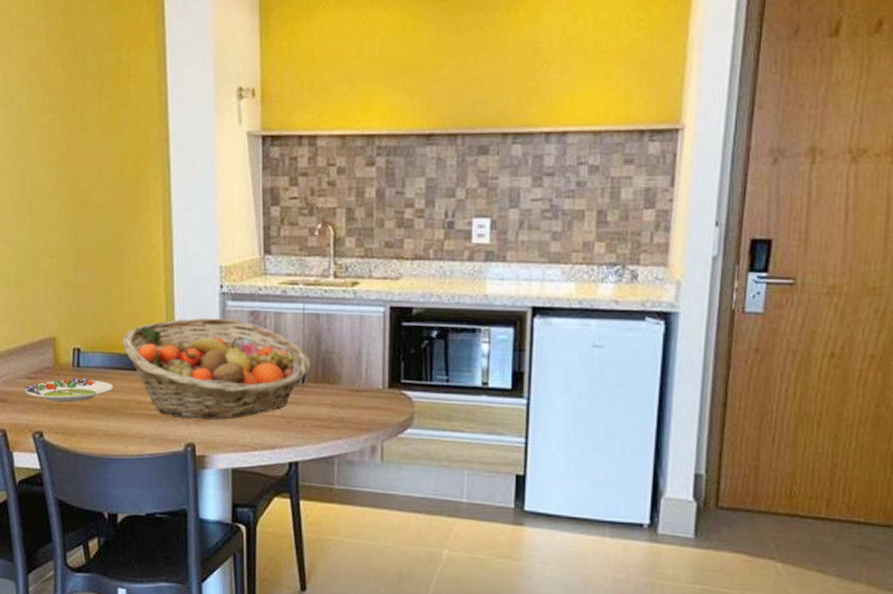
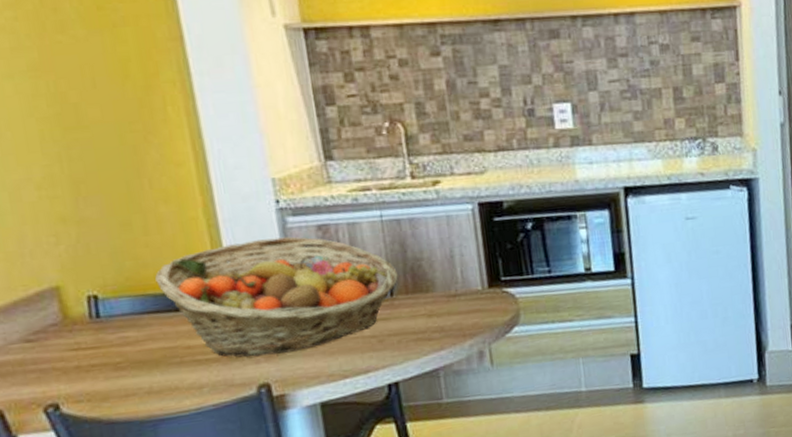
salad plate: present [24,378,114,403] -> none [21,329,152,365]

